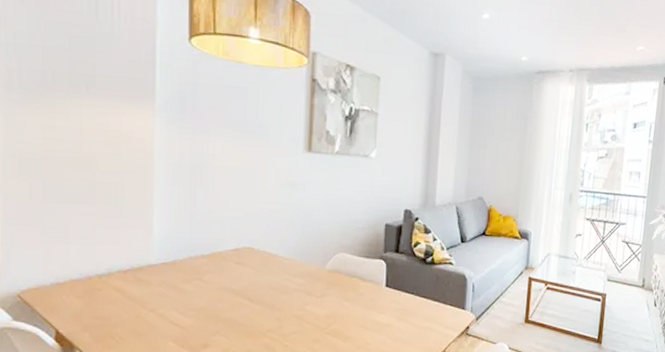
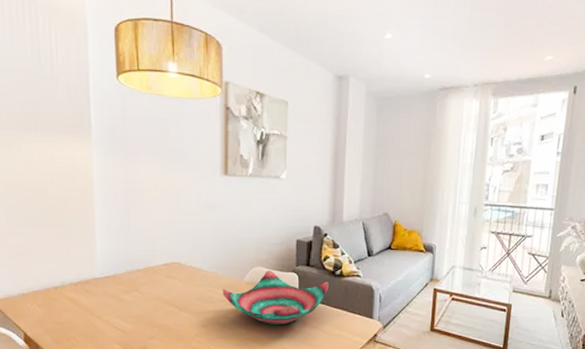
decorative bowl: none [300,257,419,318] -> present [222,271,328,326]

